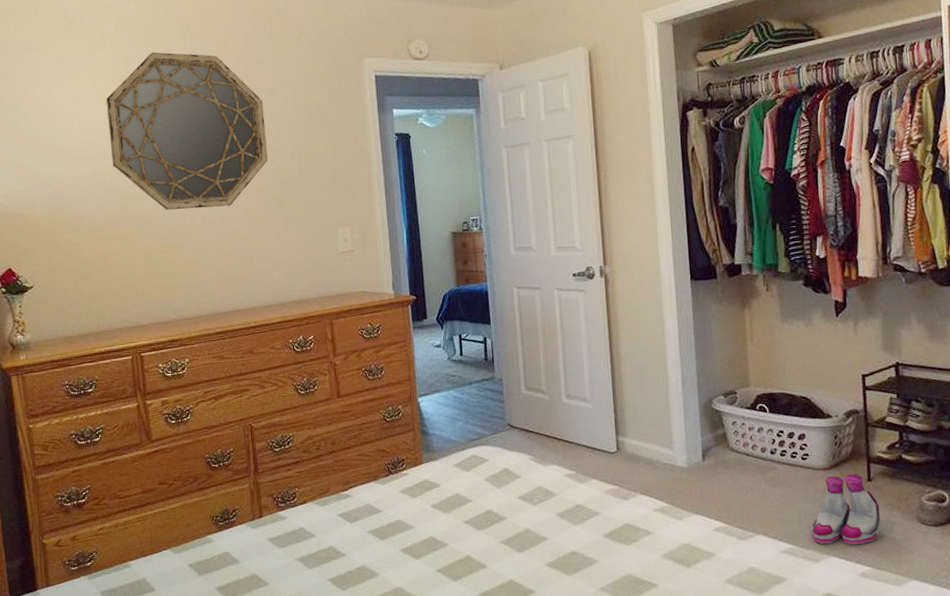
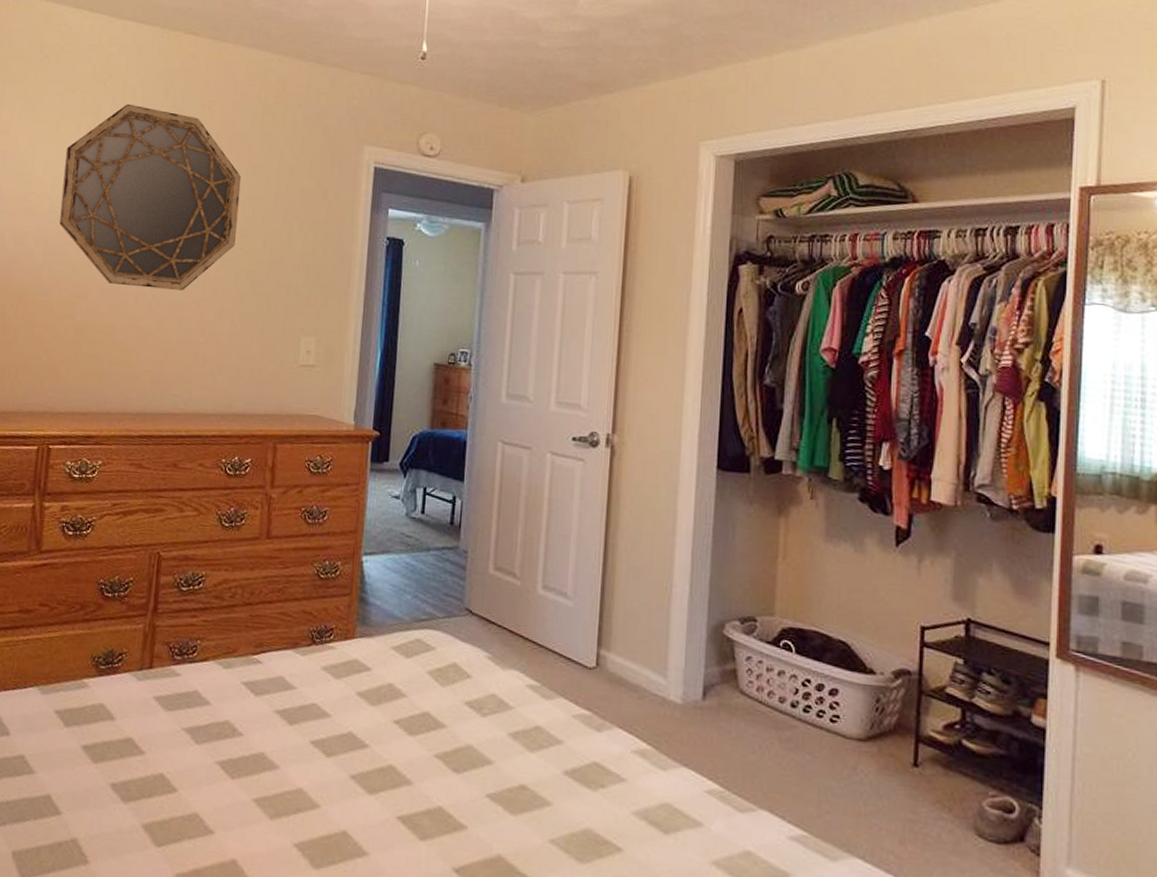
boots: present [812,473,881,545] -> none [833,750,925,849]

